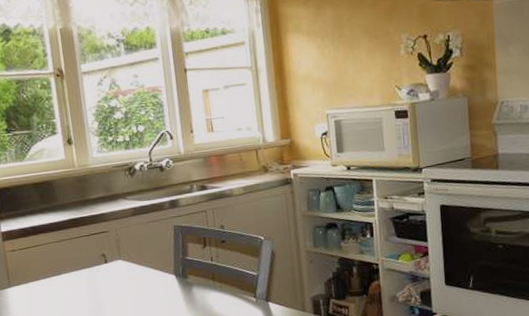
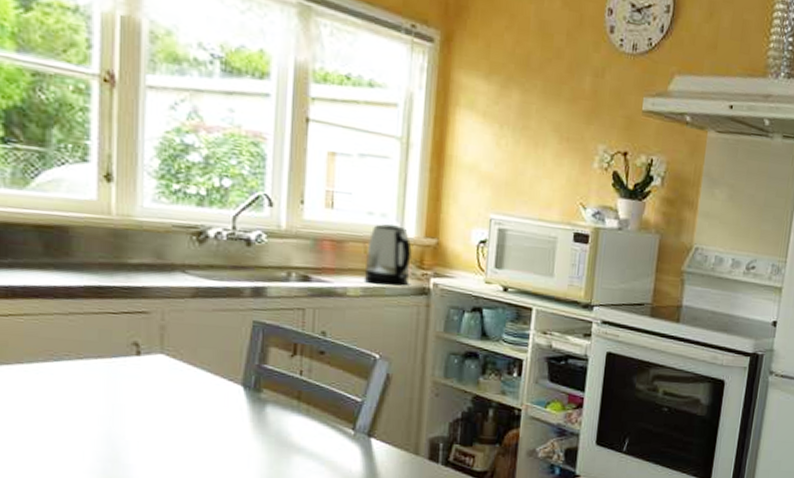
kettle: none [241,134,275,183] -> present [364,224,412,287]

